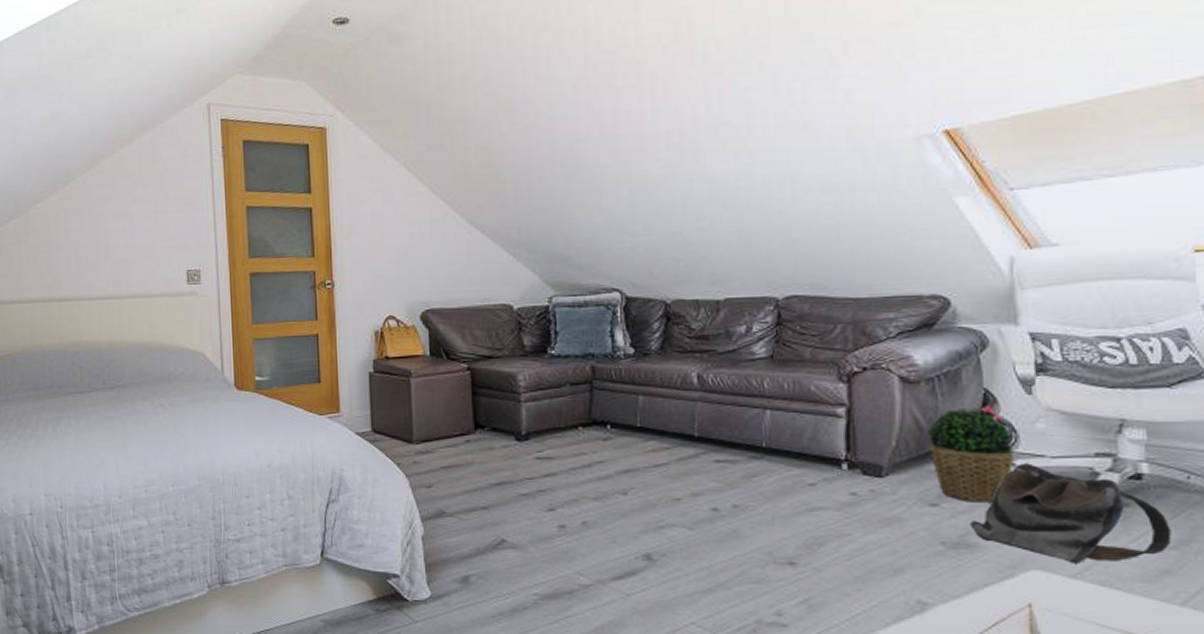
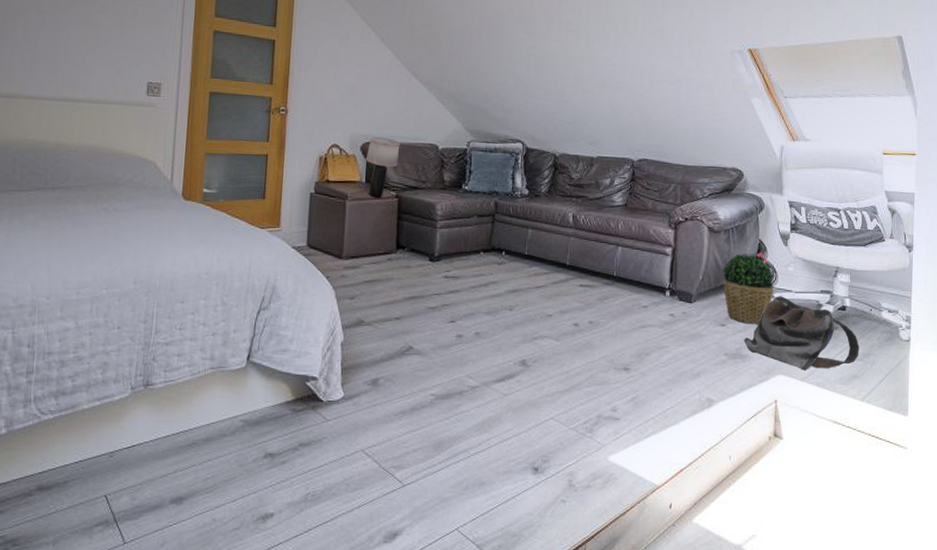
table lamp: none [427,303,467,372] -> present [365,137,400,198]

